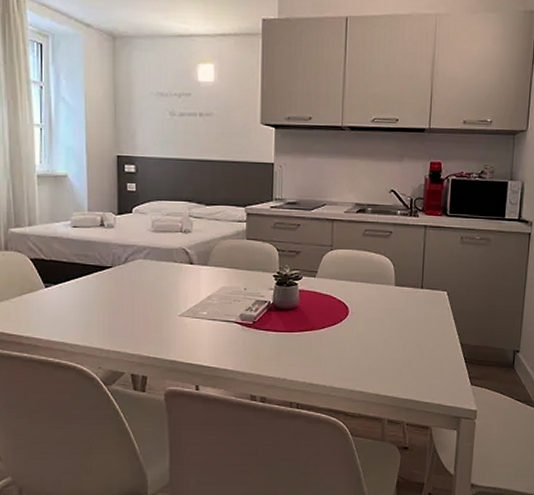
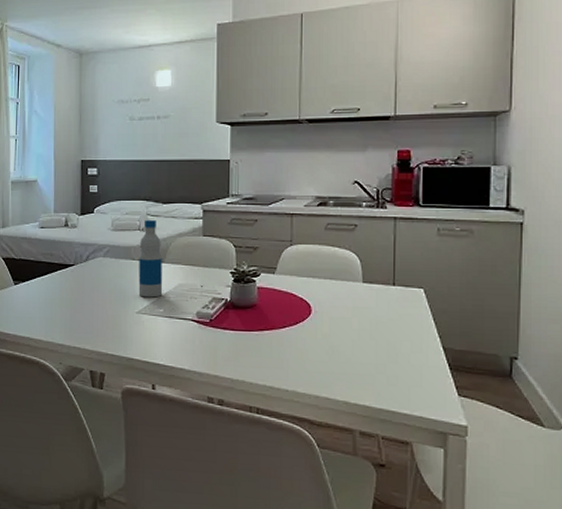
bottle: none [181,221,206,300] -> present [138,219,163,298]

